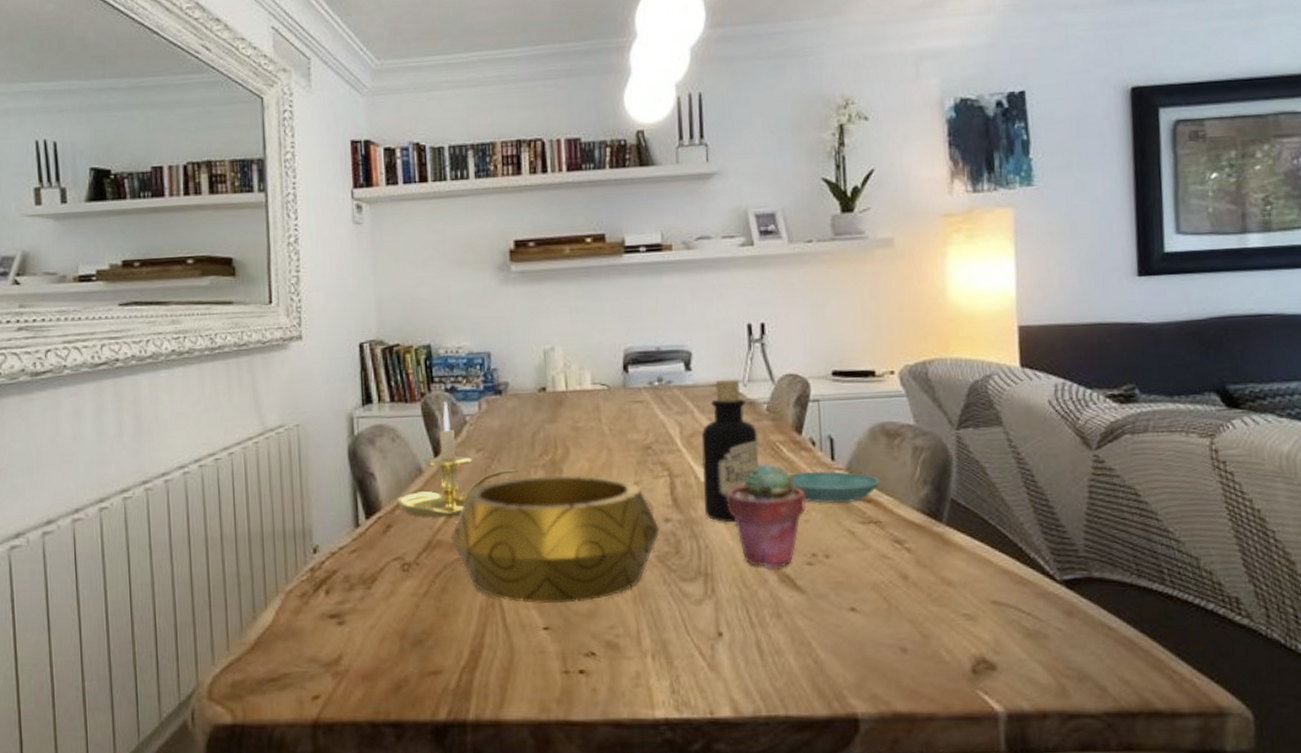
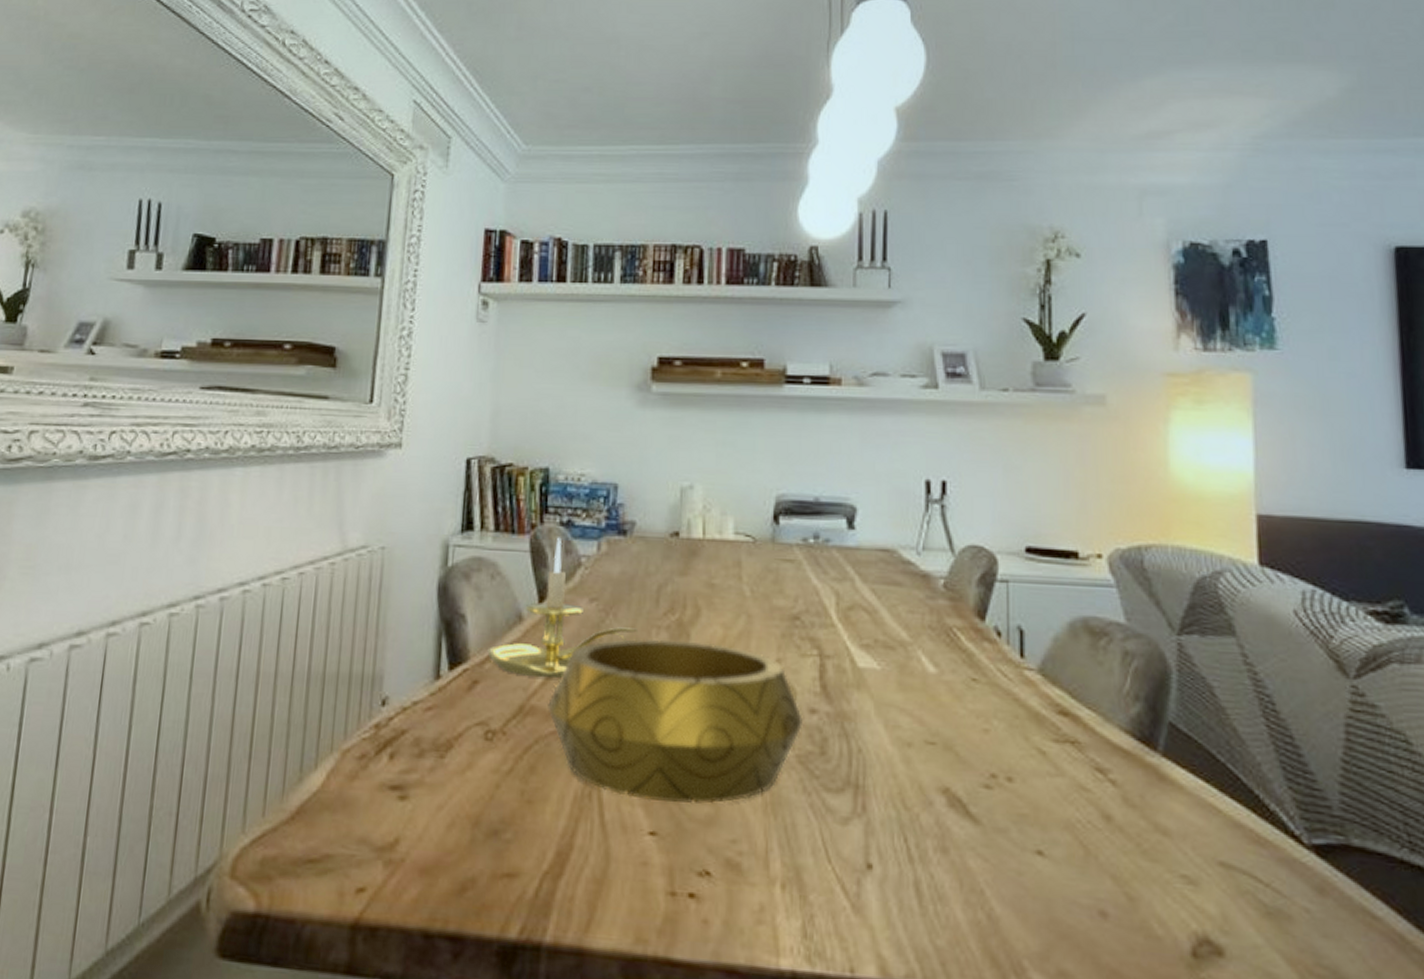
bottle: present [701,379,759,523] -> none [859,543,931,724]
potted succulent: present [727,463,806,568] -> none [888,652,985,788]
saucer: present [790,470,880,504] -> none [968,667,1080,713]

